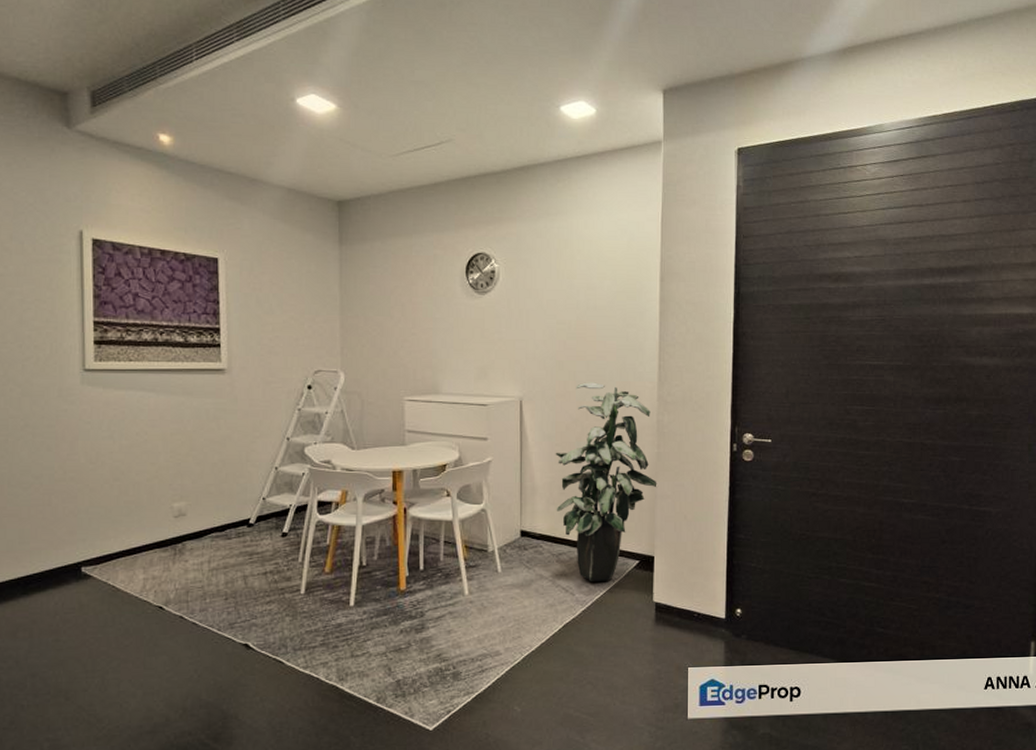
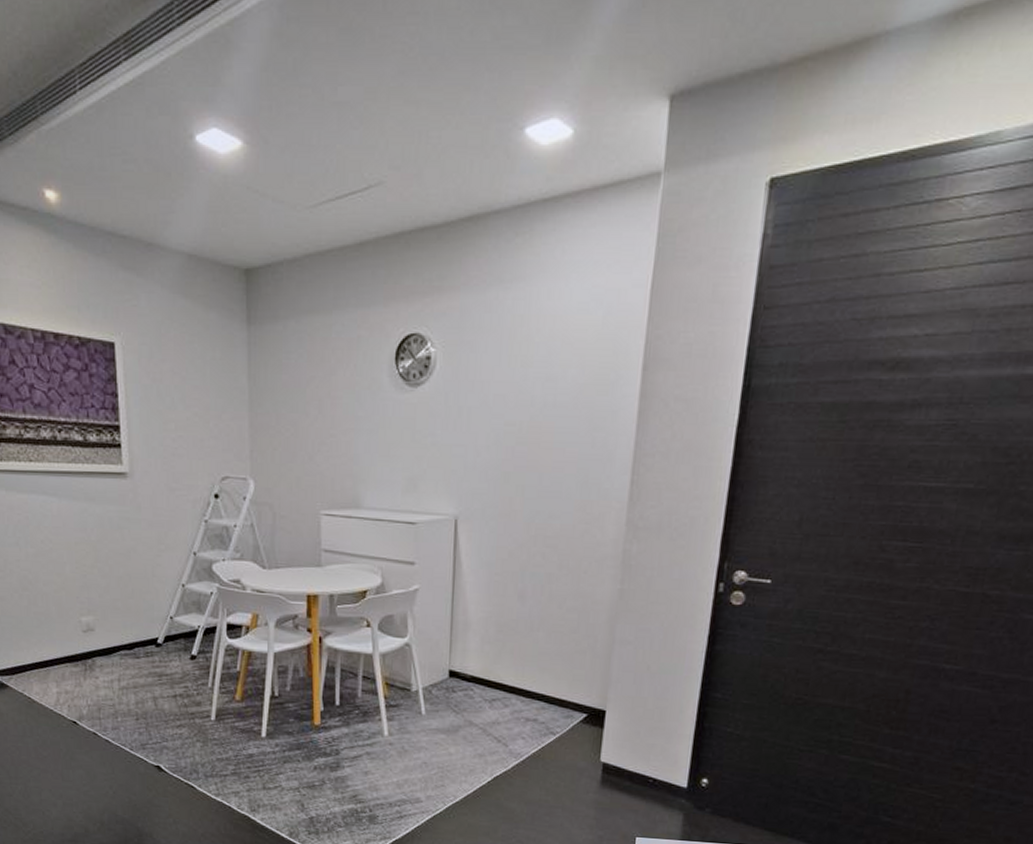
indoor plant: present [555,382,657,581] -> none [491,499,617,734]

